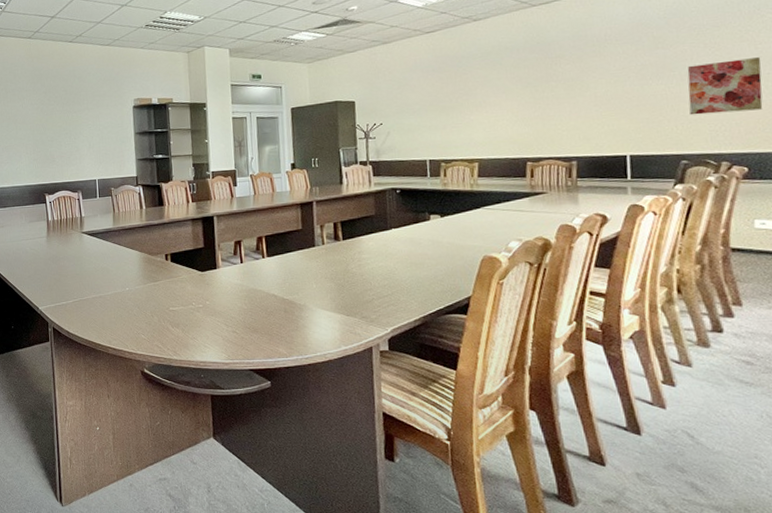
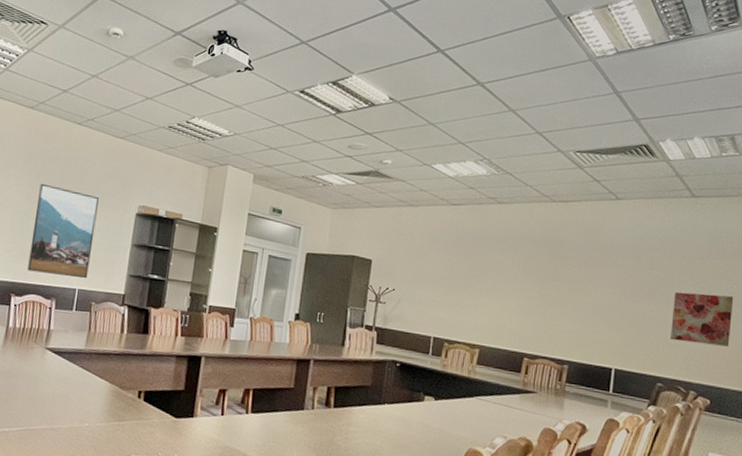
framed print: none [49,98,103,173] -> present [27,183,99,279]

